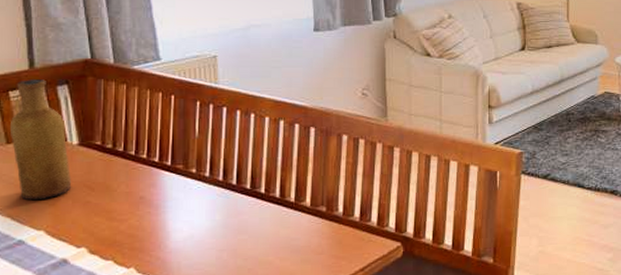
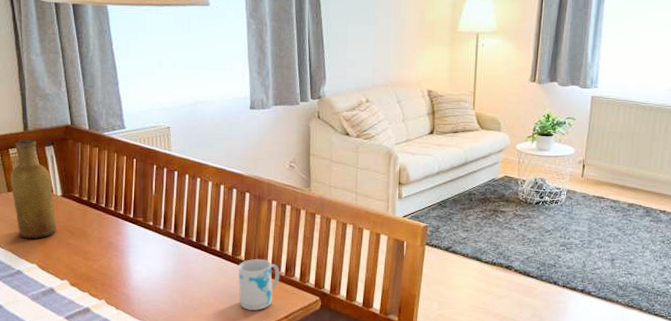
mug: none [302,203,354,265] -> present [238,258,280,310]

